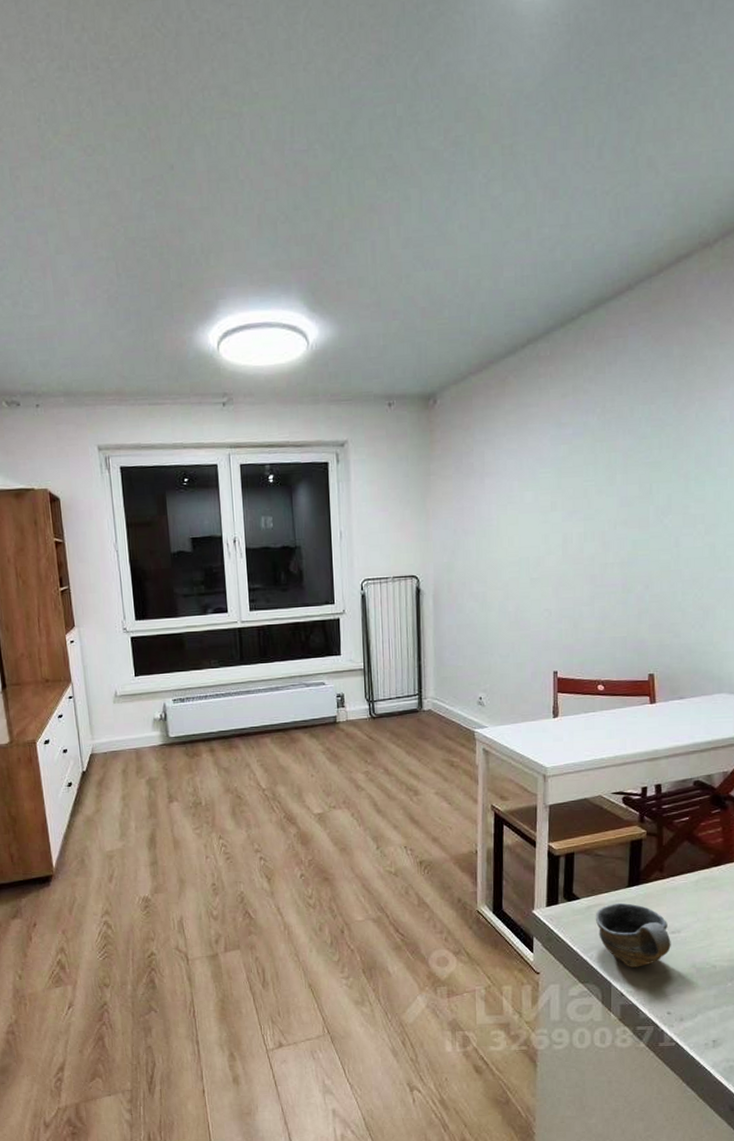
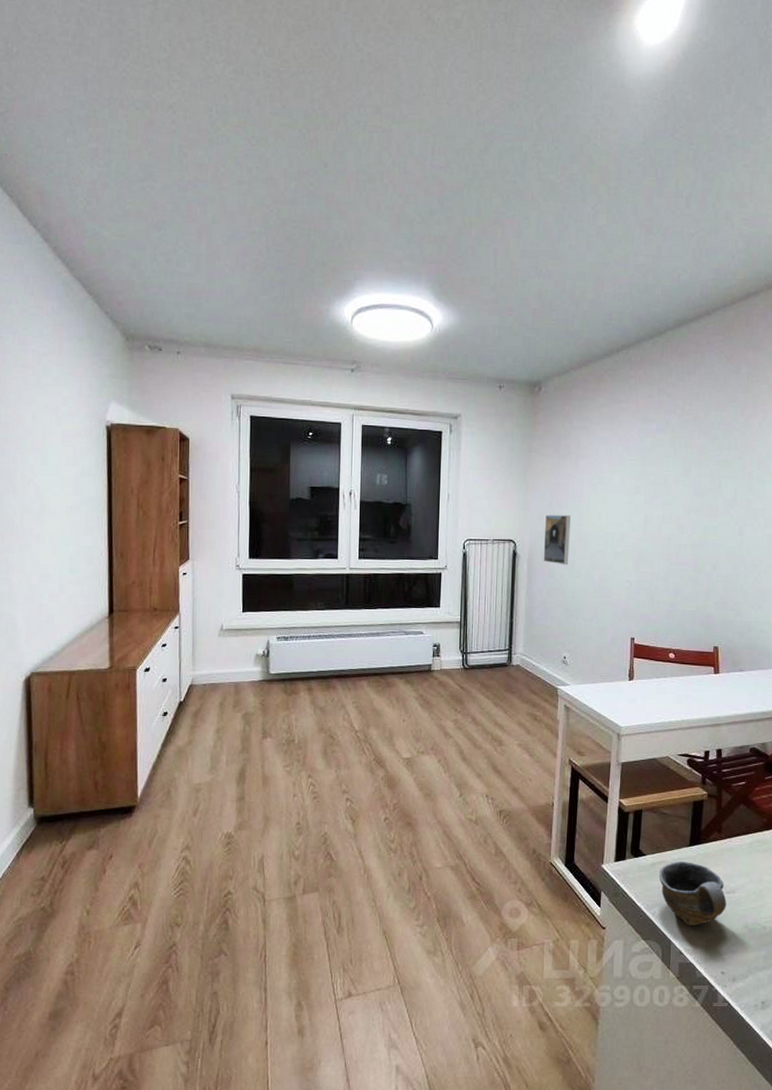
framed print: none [450,542,479,599] -> present [543,515,570,565]

